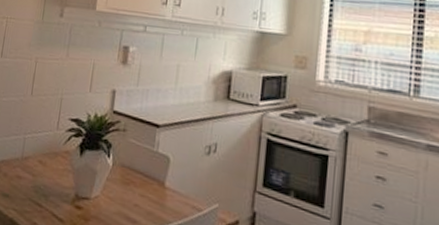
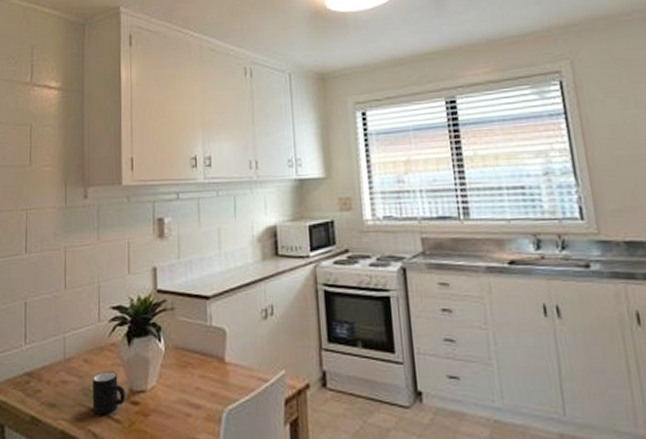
mug: none [41,174,72,213] -> present [92,371,126,414]

